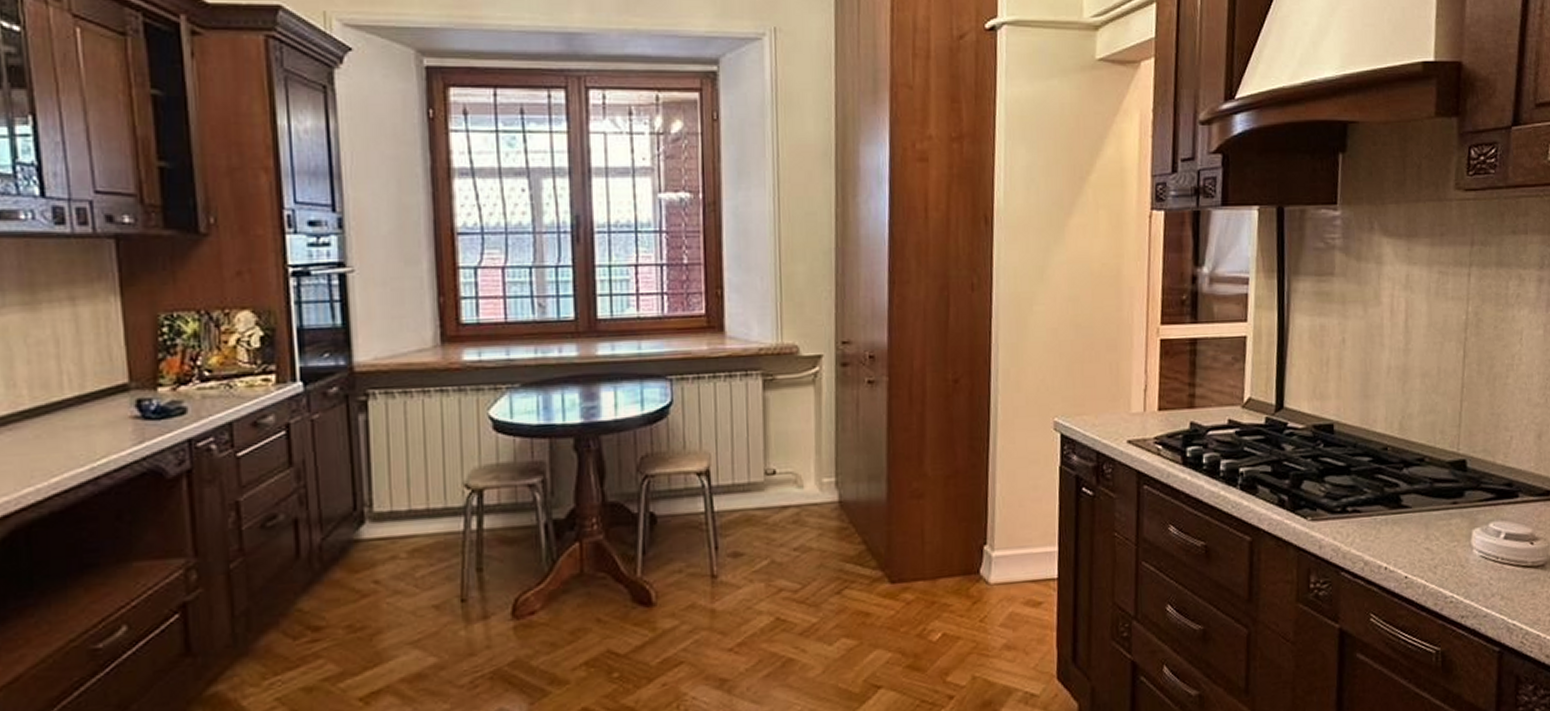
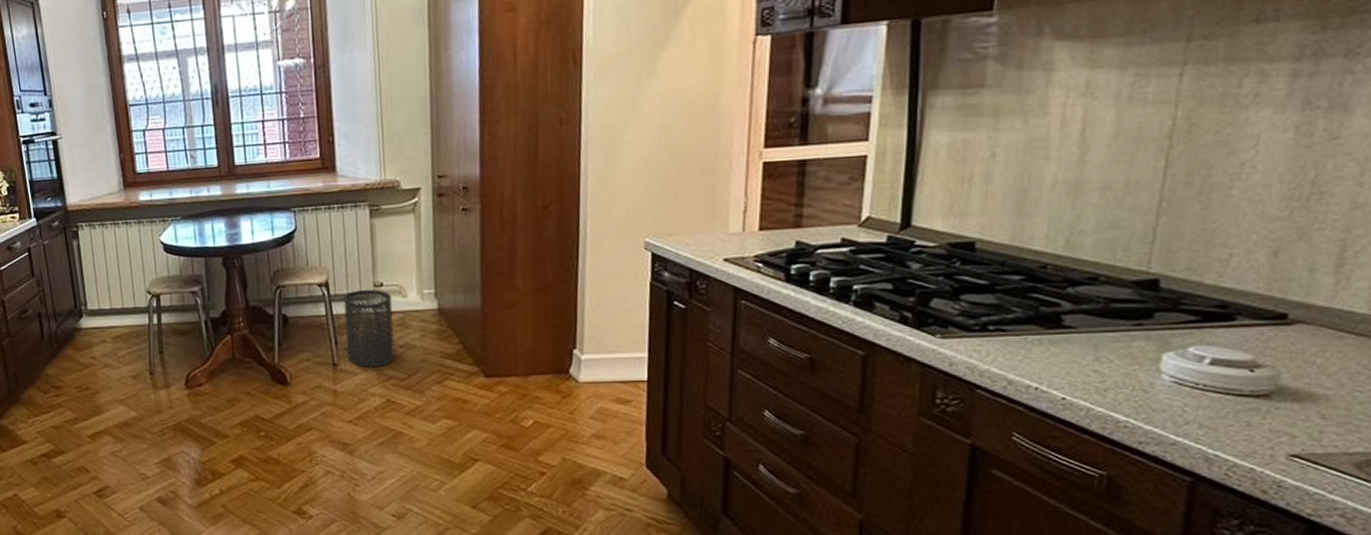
trash can: none [728,478,787,578] -> present [343,289,395,367]

